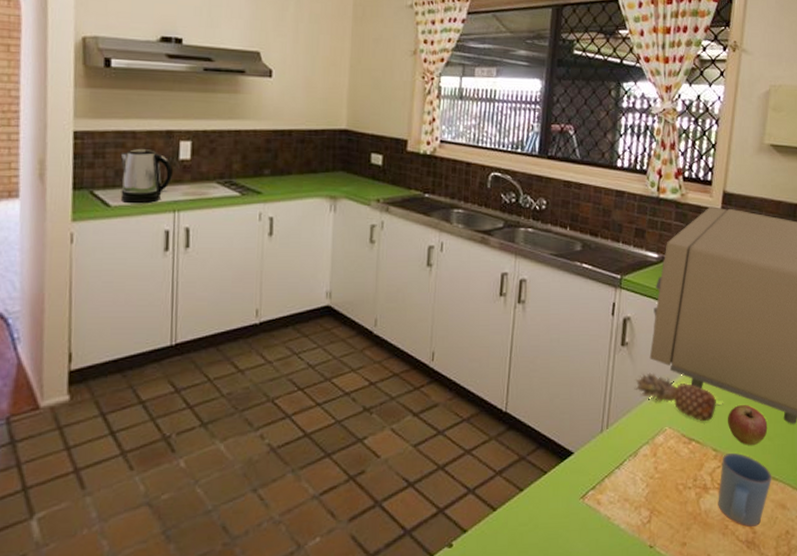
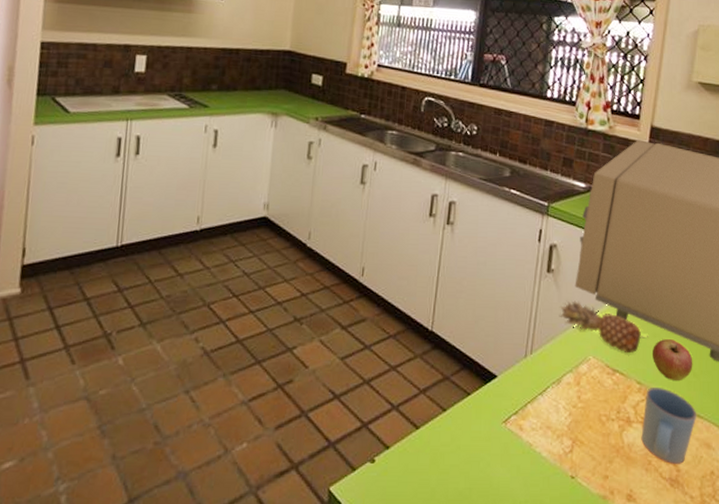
kettle: present [120,148,174,204] -> none [79,60,129,112]

